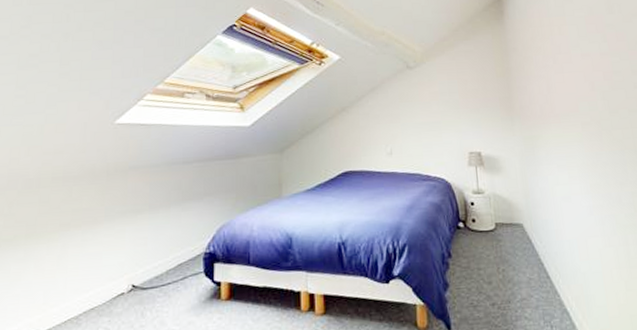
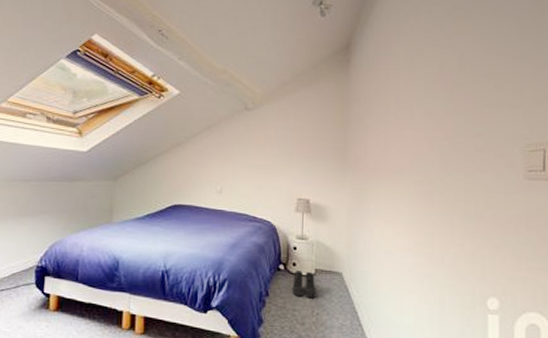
boots: none [474,226,500,255] -> present [292,271,316,299]

